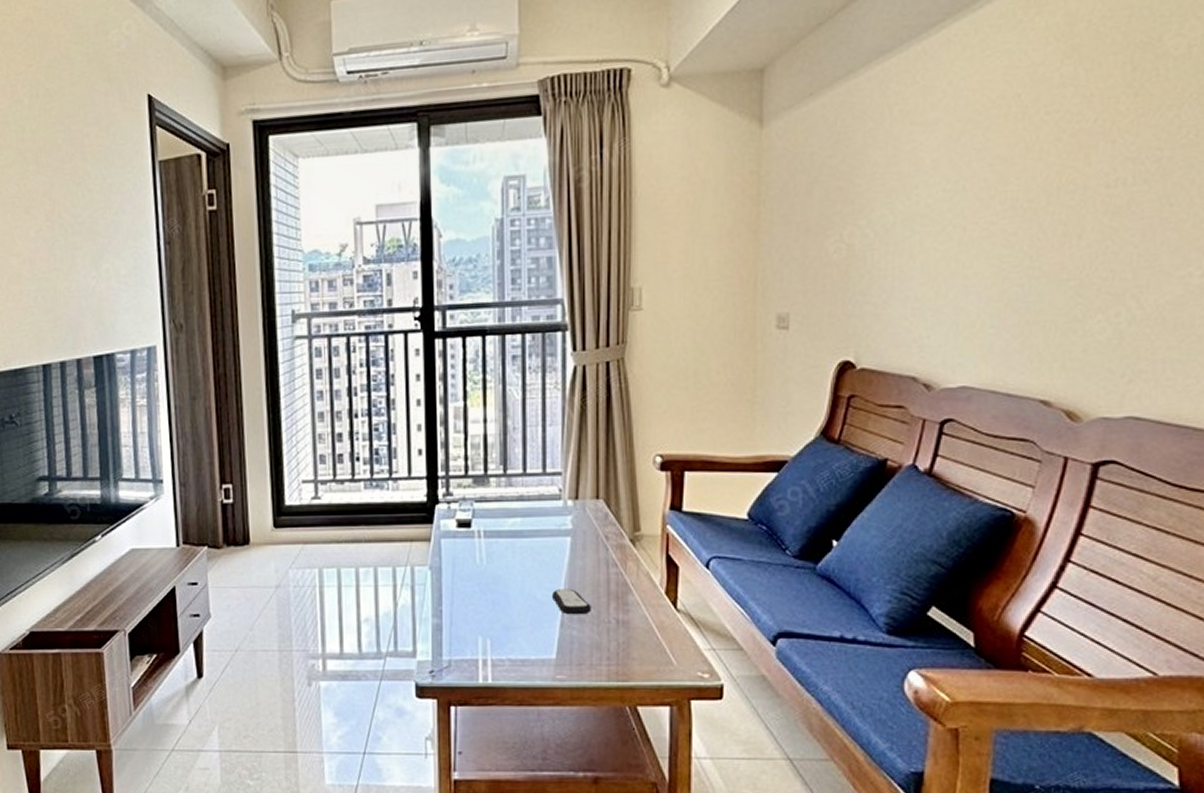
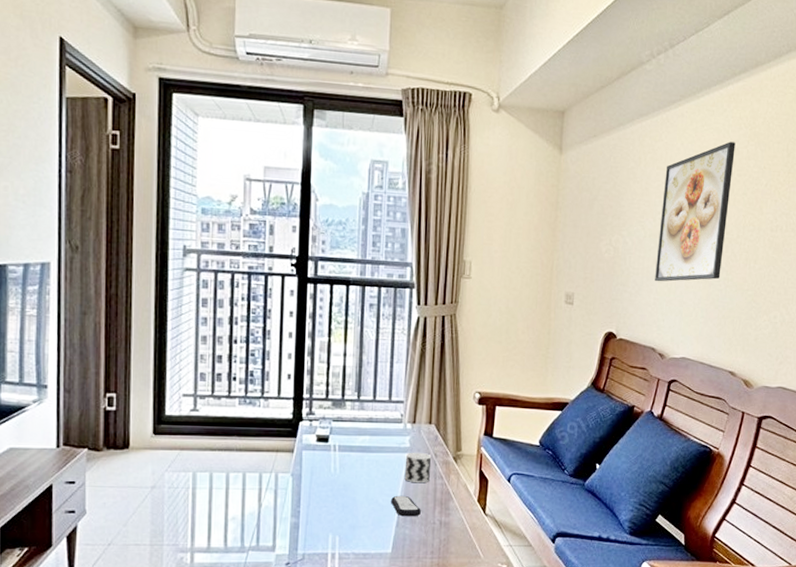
cup: none [567,534,602,573] -> present [404,452,432,483]
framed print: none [912,65,1040,285] -> present [655,142,736,282]

